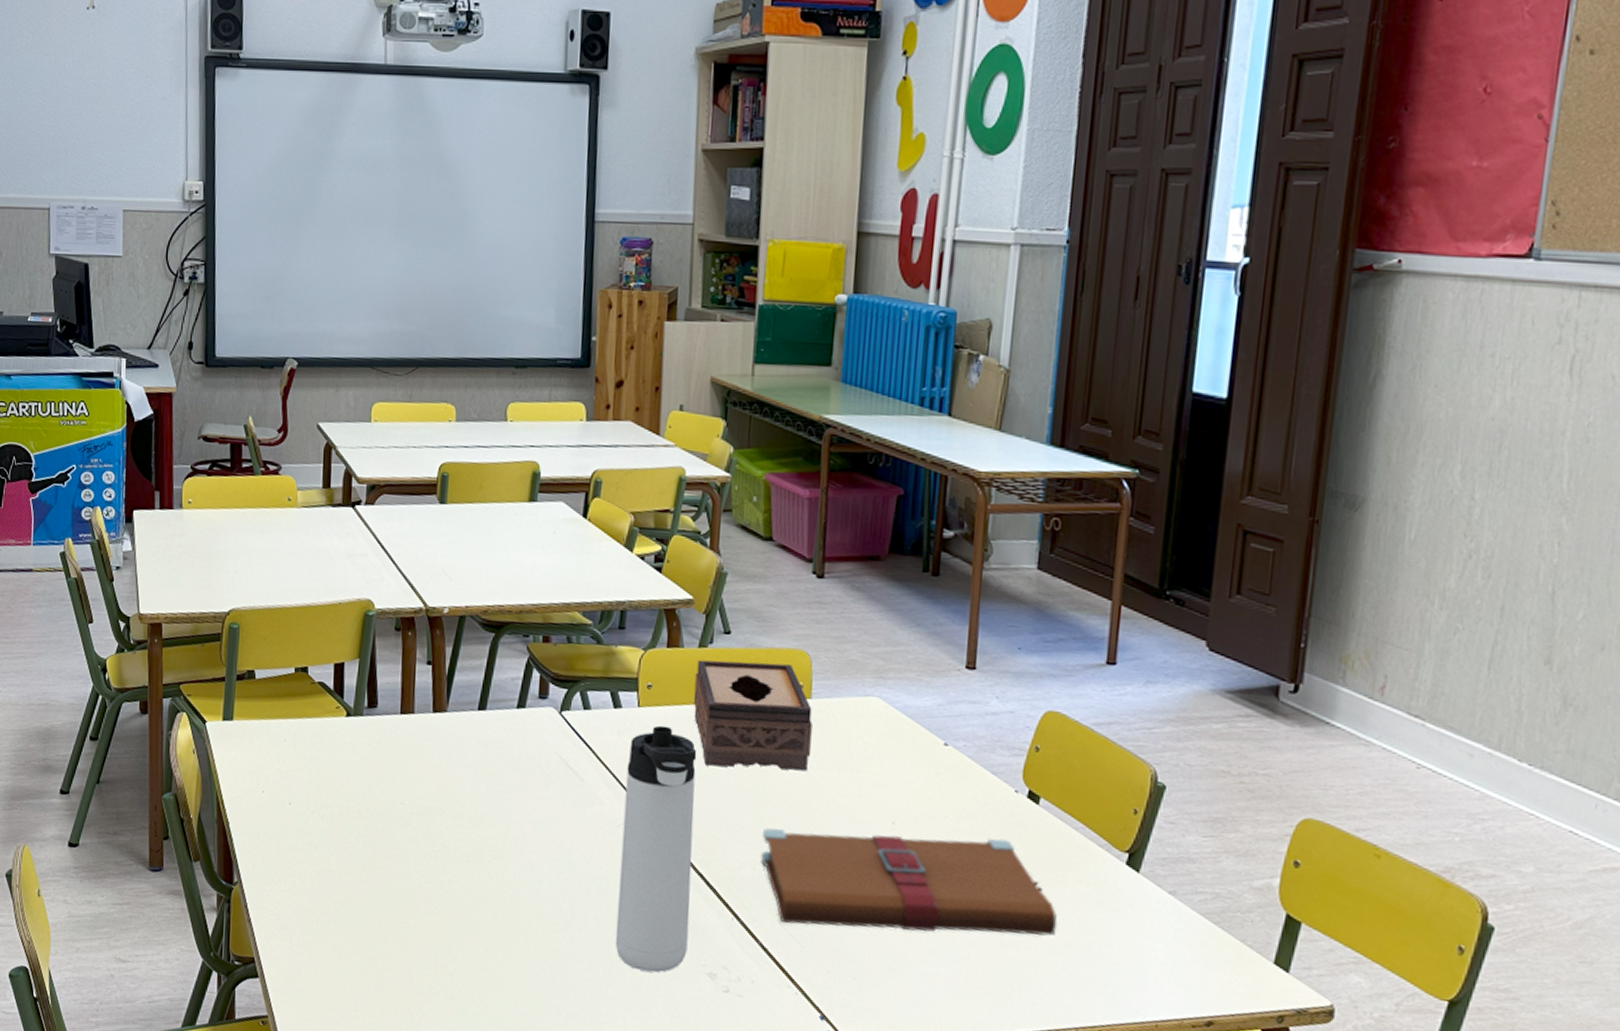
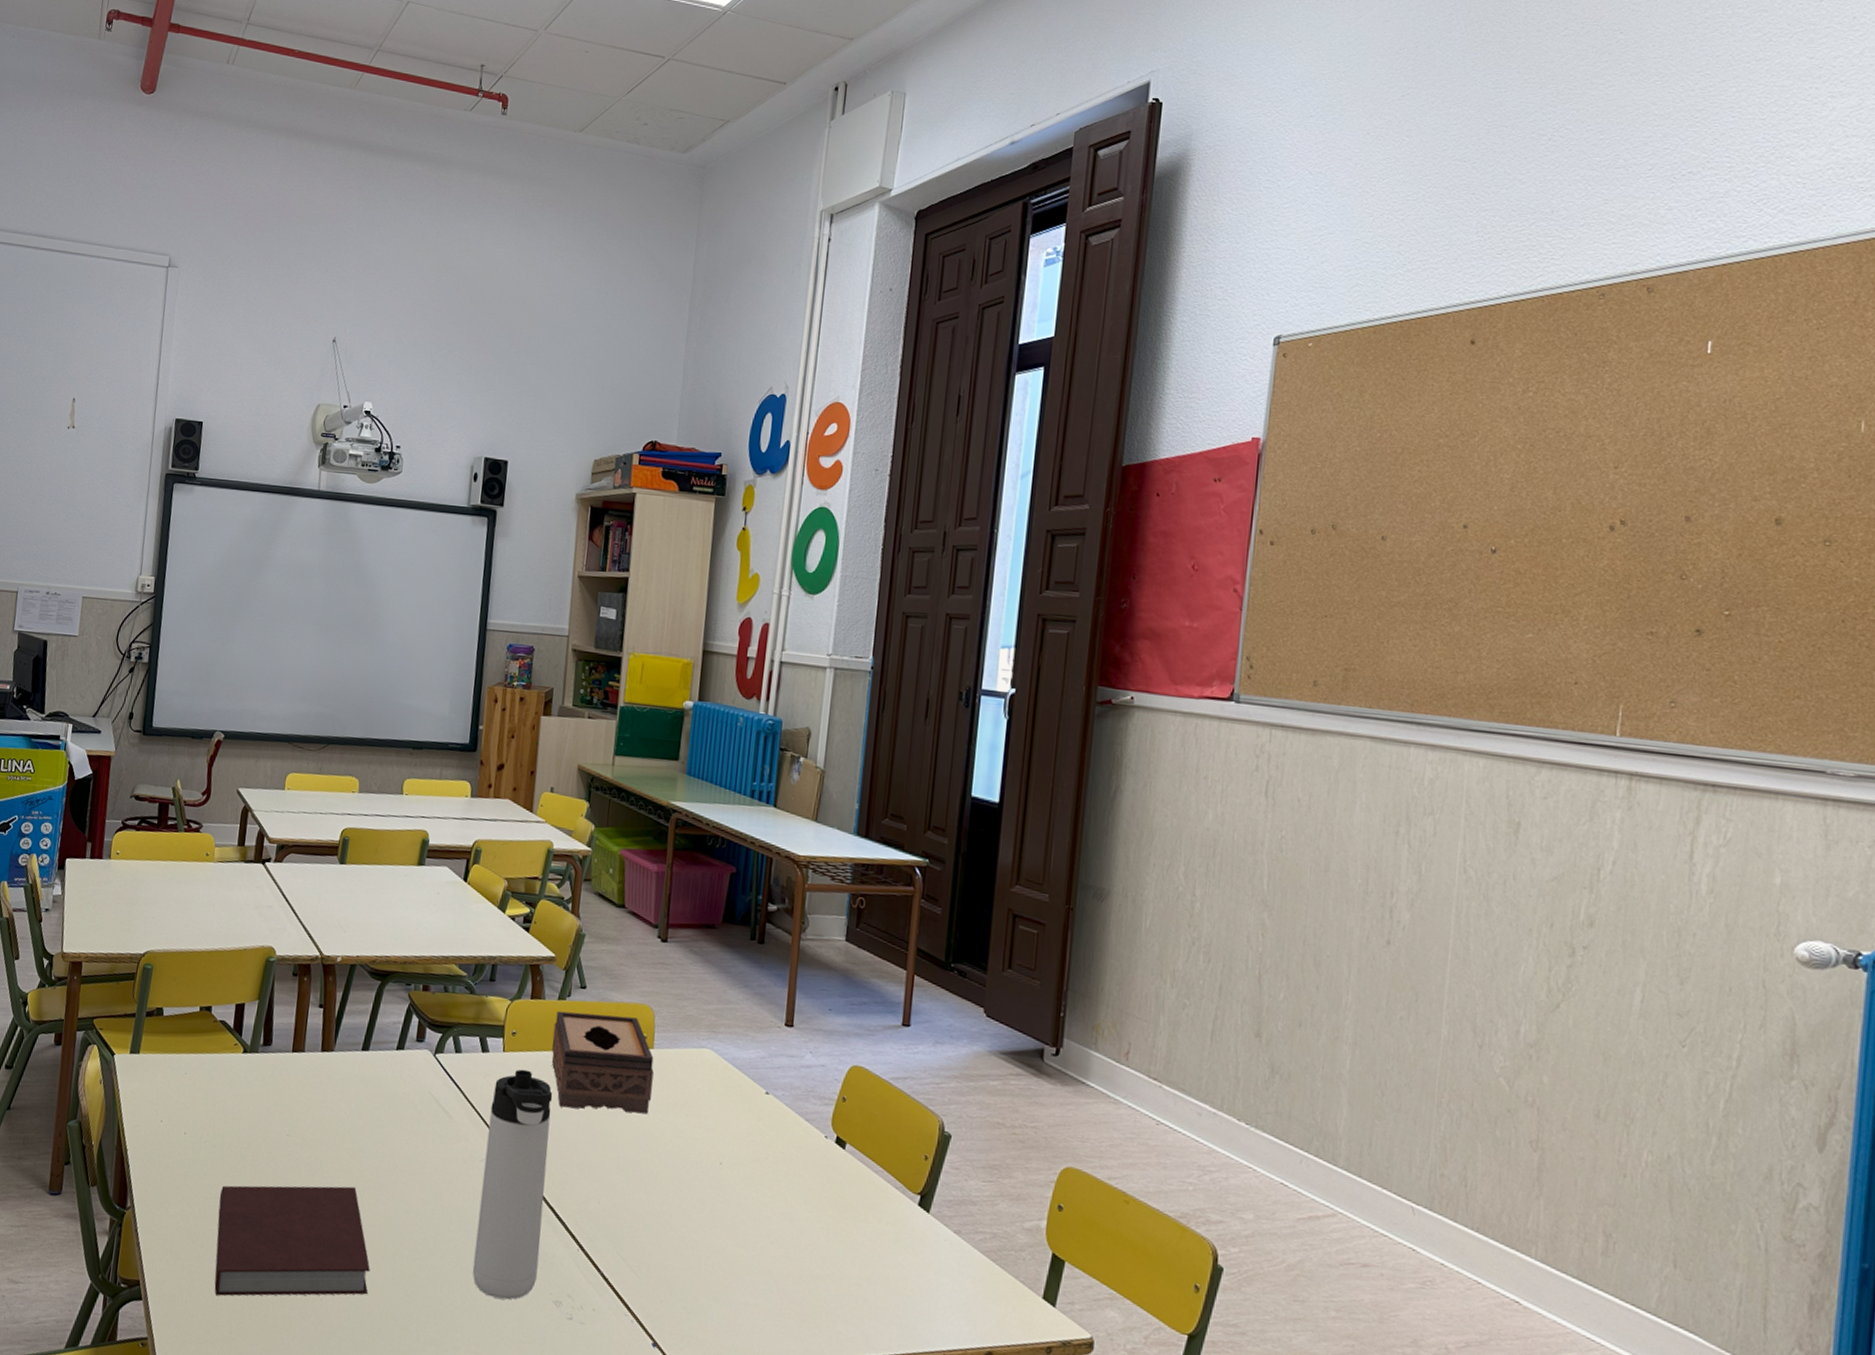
notebook: none [332,856,502,973] -> present [214,1185,370,1296]
book: present [759,828,1058,936] -> none [604,1165,860,1271]

